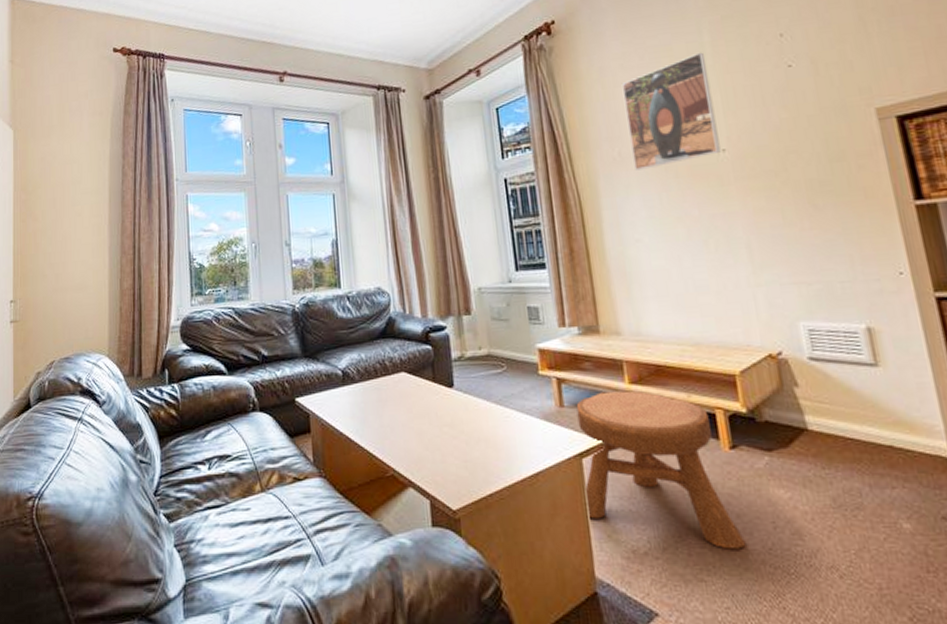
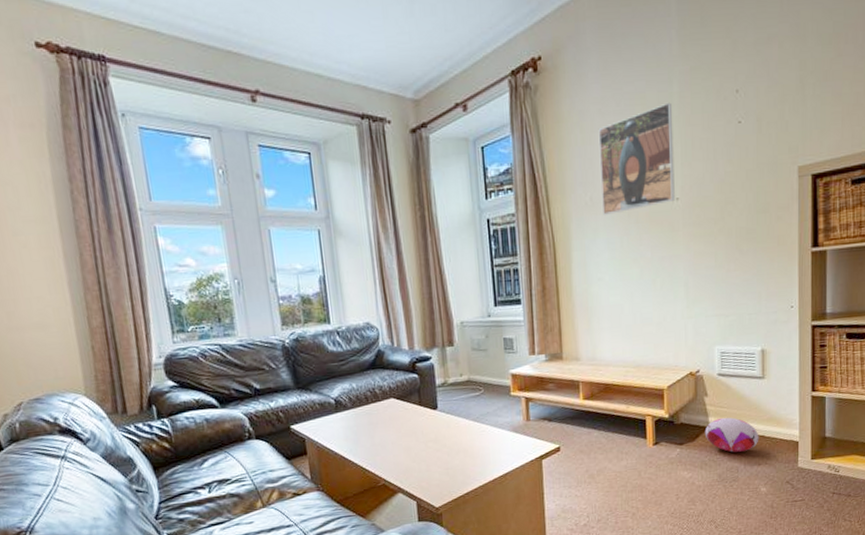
stool: present [576,390,746,550] -> none [540,405,656,517]
plush toy: none [801,416,886,467] -> present [704,417,759,453]

